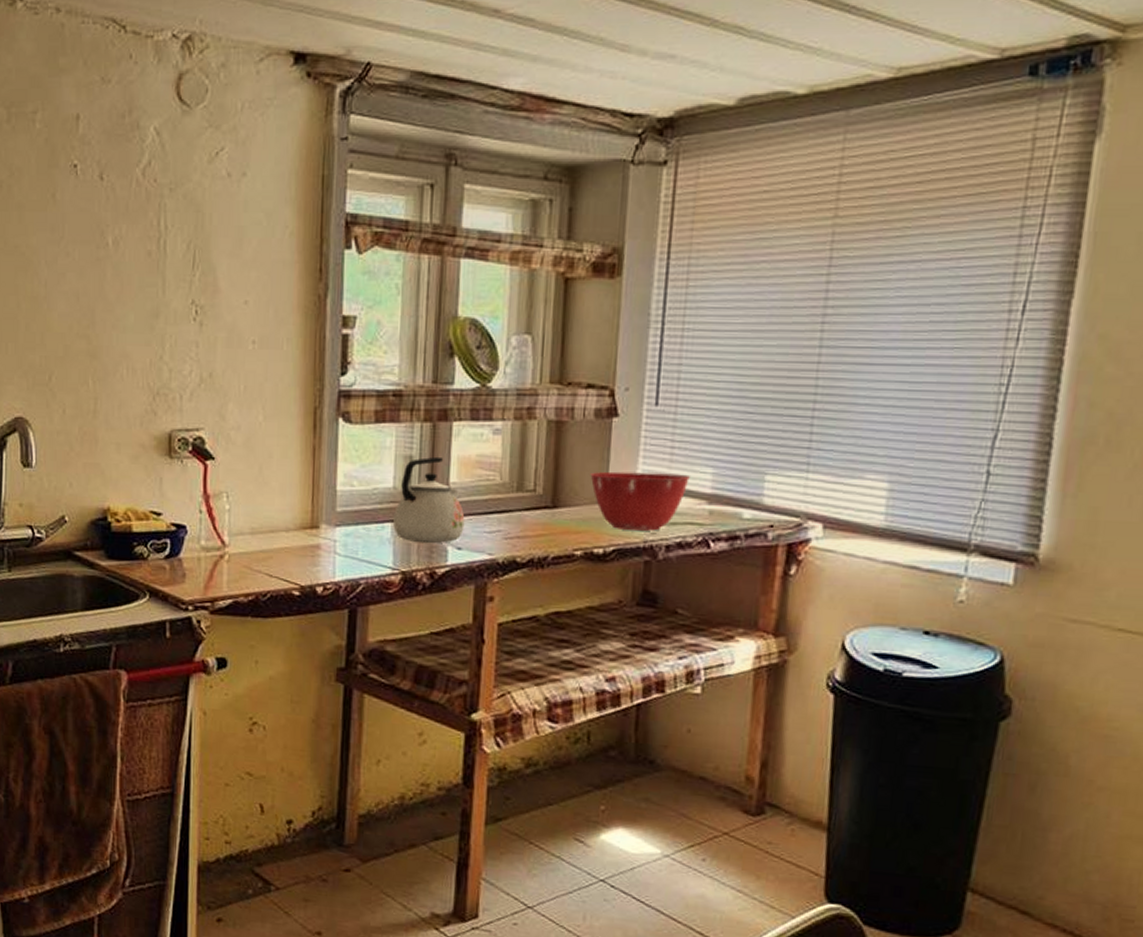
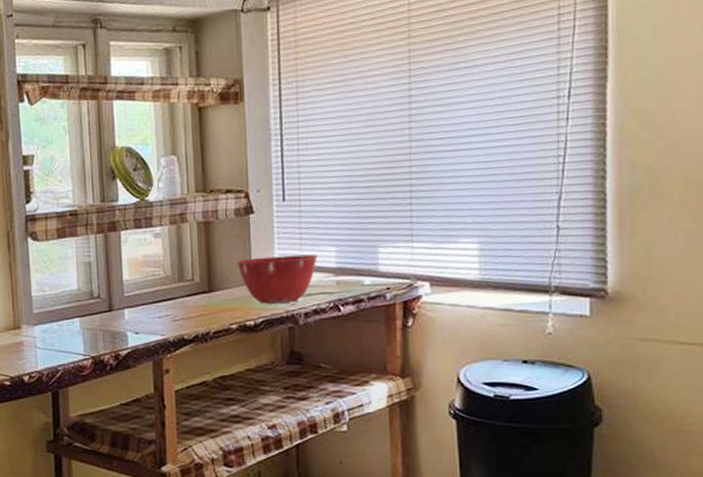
kettle: present [393,456,465,544] -> none [80,260,139,332]

